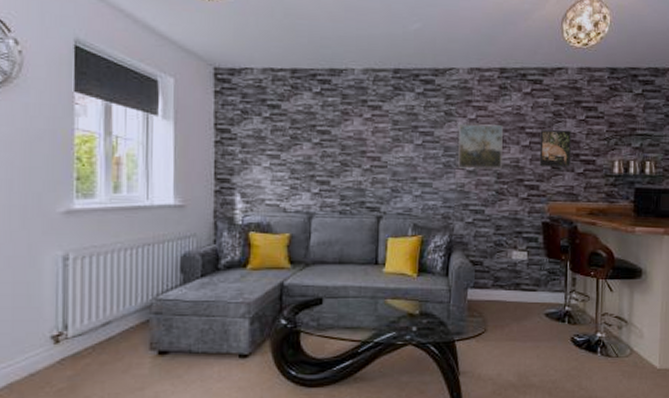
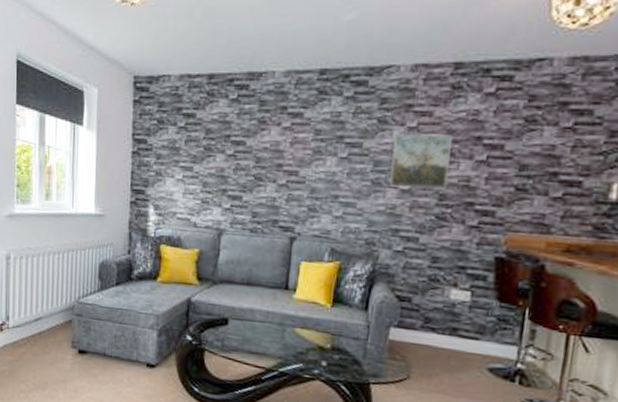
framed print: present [539,129,571,168] -> none [498,140,550,190]

